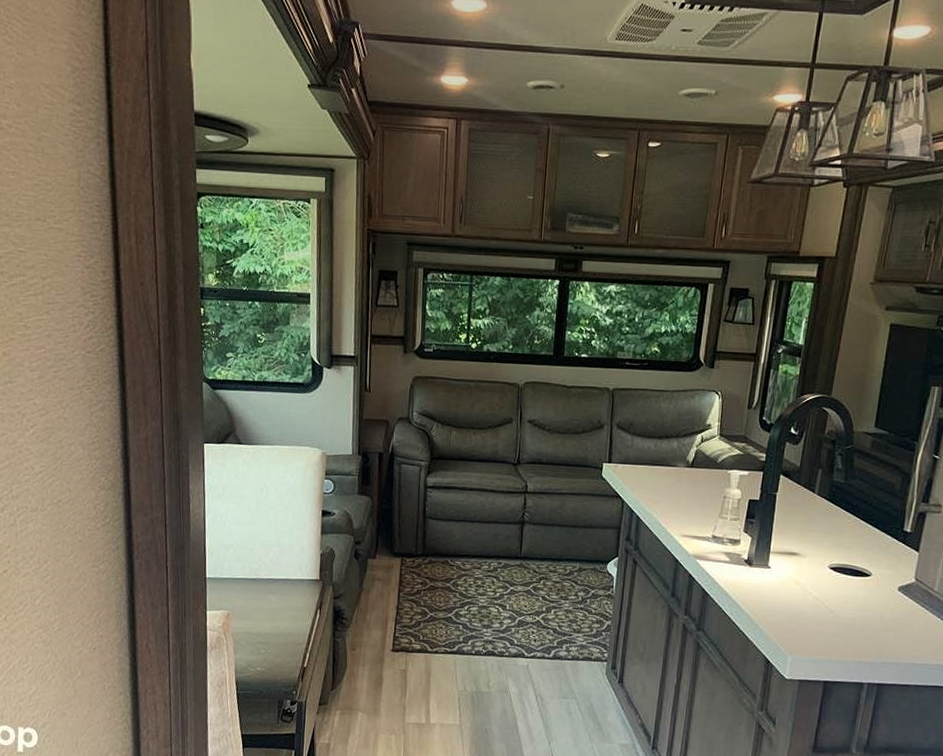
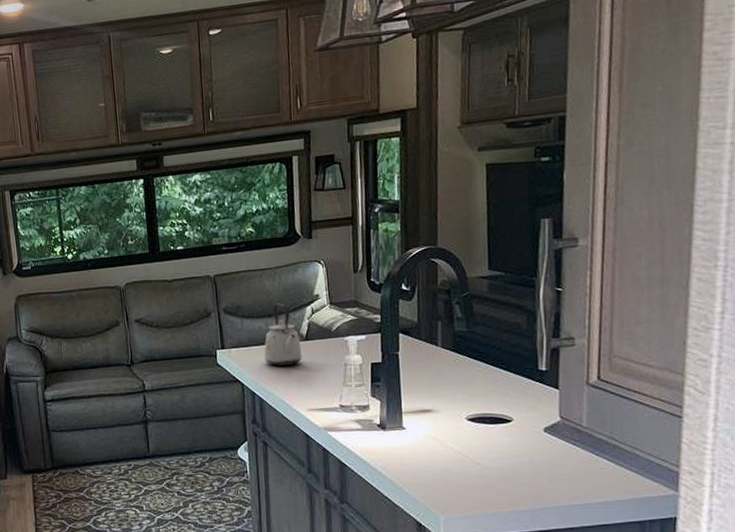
kettle: none [648,426,686,489] -> present [264,303,302,366]

